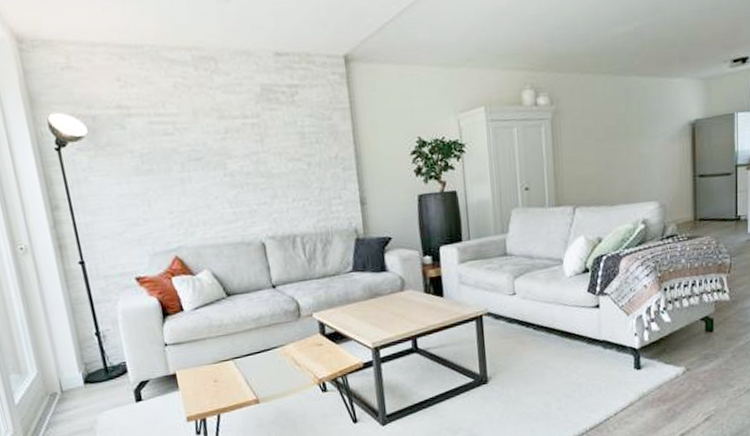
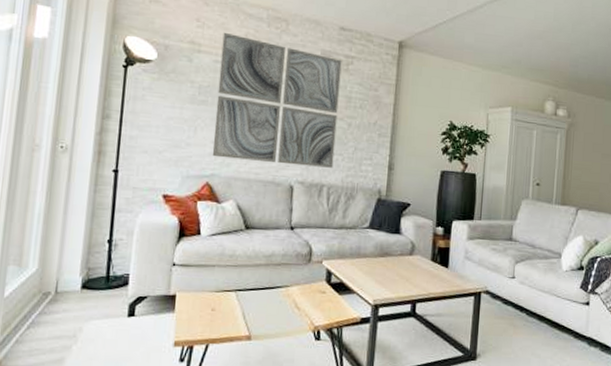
wall art: none [149,86,302,228] -> present [212,32,342,168]

